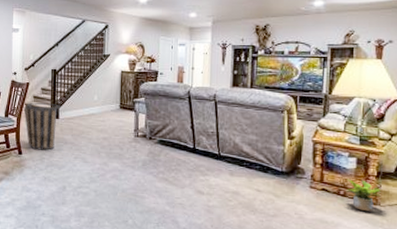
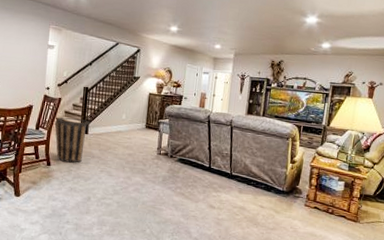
potted plant: present [346,179,381,211] -> none [333,199,362,227]

